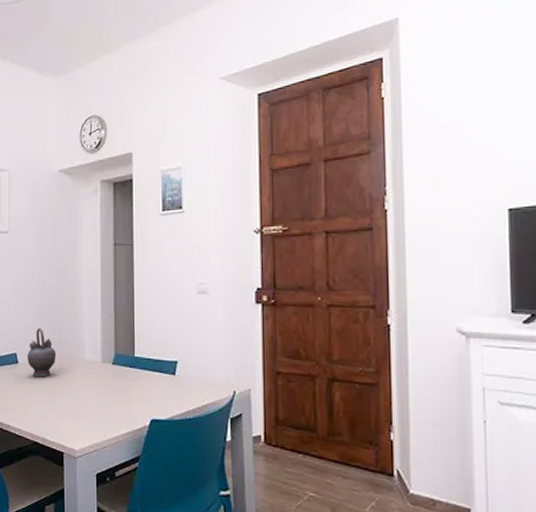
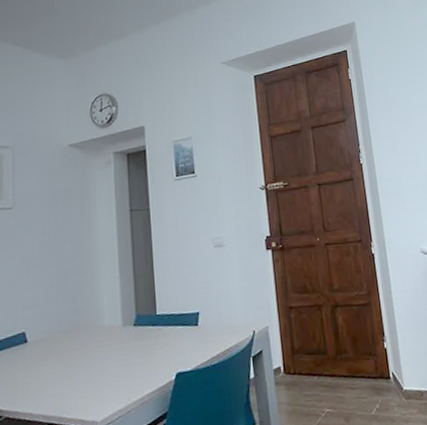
teapot: present [27,328,57,377] -> none [38,301,72,354]

